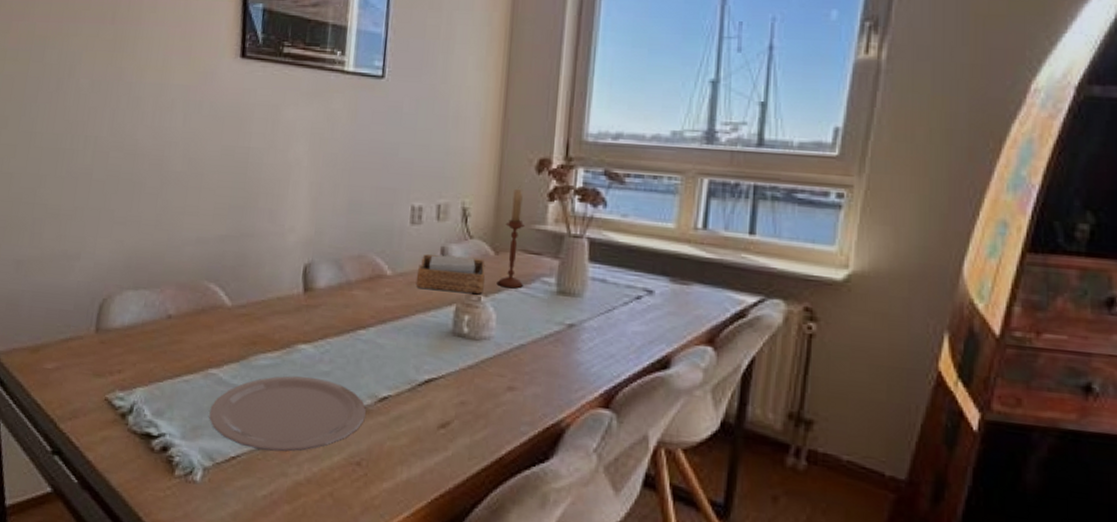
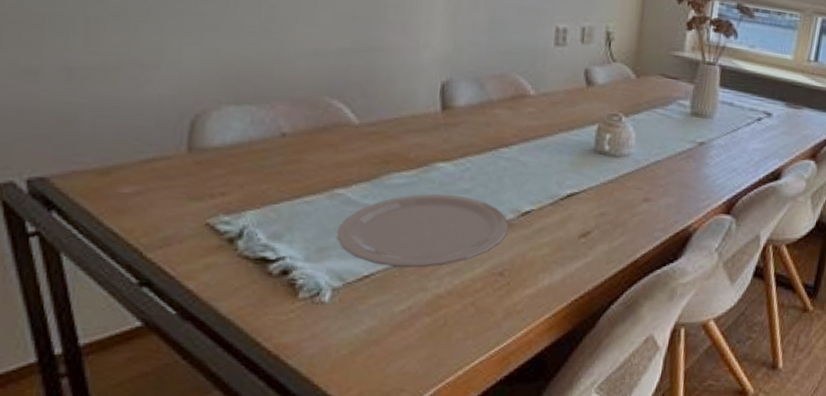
napkin holder: present [416,254,486,294] -> none [559,75,627,114]
candlestick: present [496,187,525,289] -> none [637,15,665,110]

